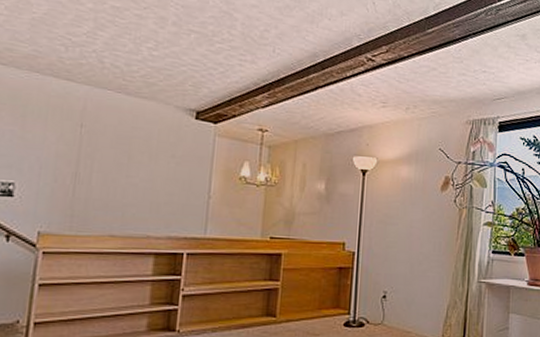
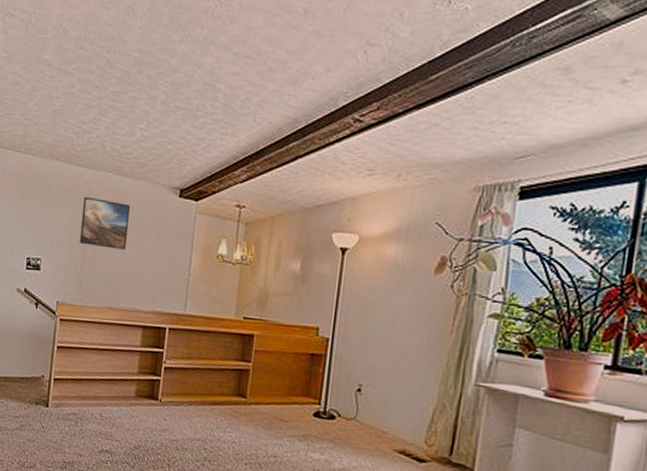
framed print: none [69,114,136,172] -> present [79,196,130,250]

